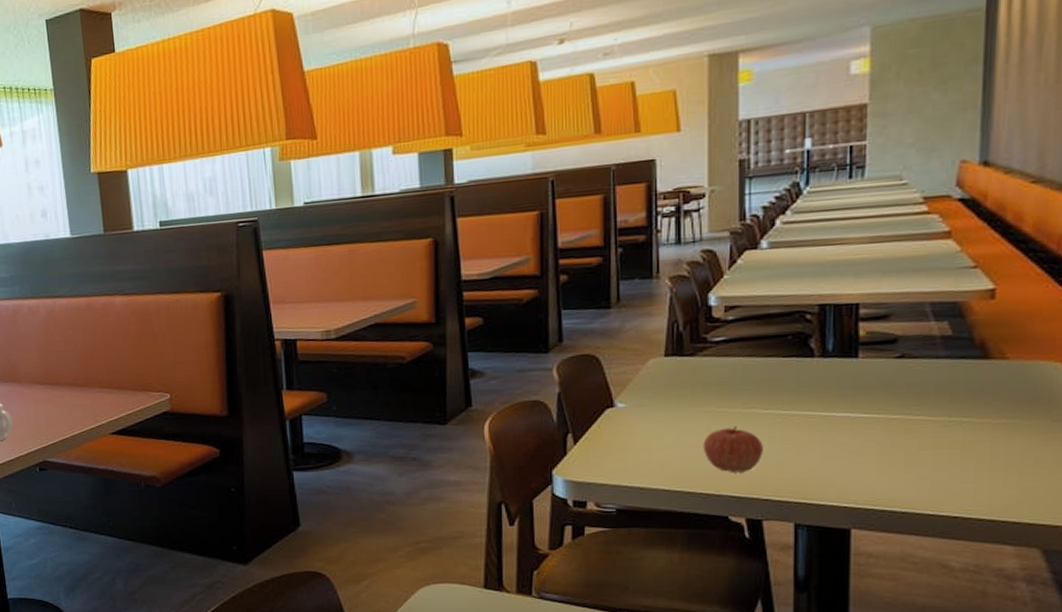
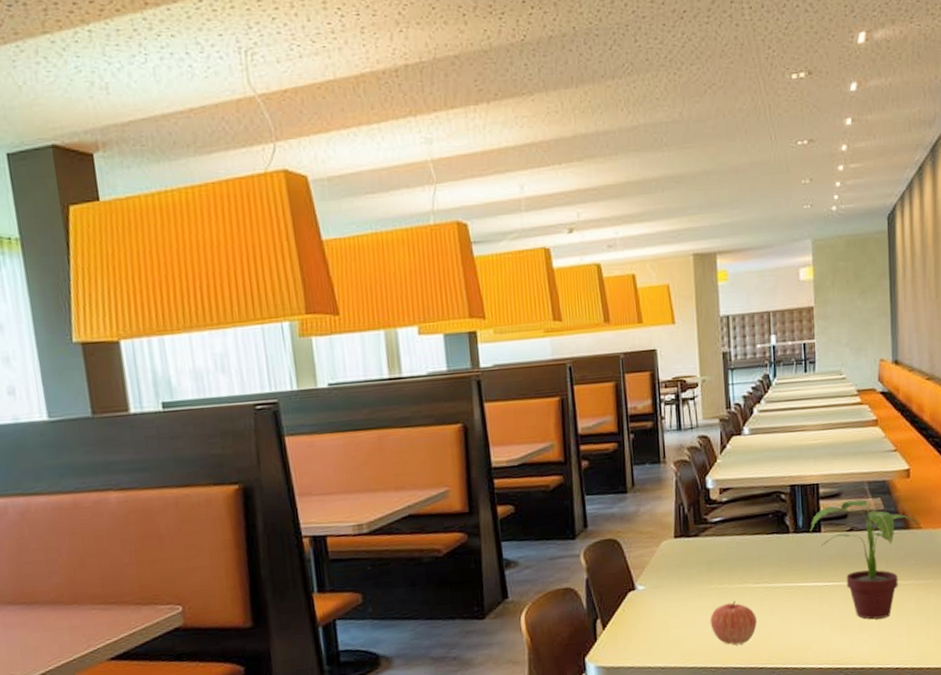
potted plant: none [843,322,1008,459] -> present [810,499,921,620]

